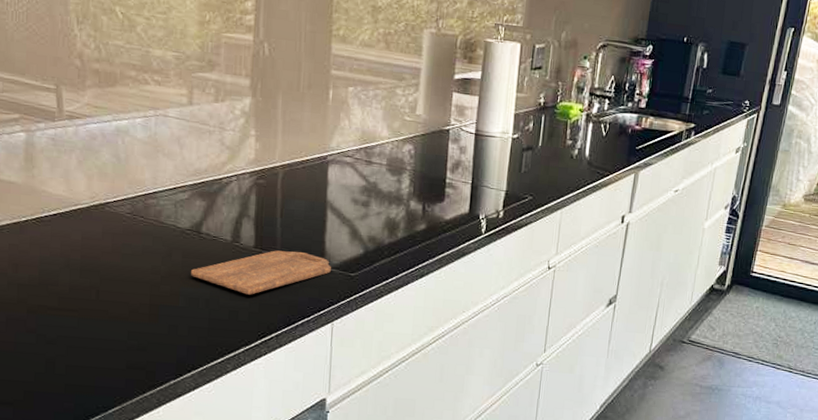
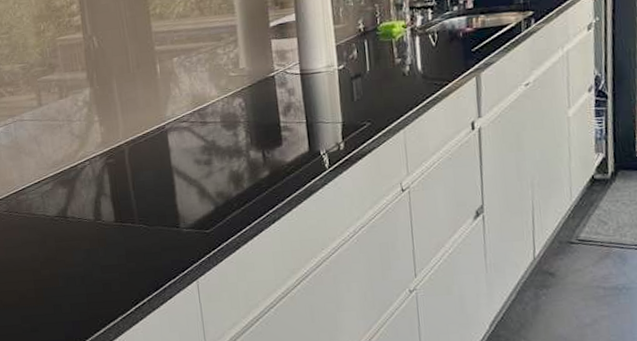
cutting board: present [191,250,331,295] -> none [64,218,187,267]

